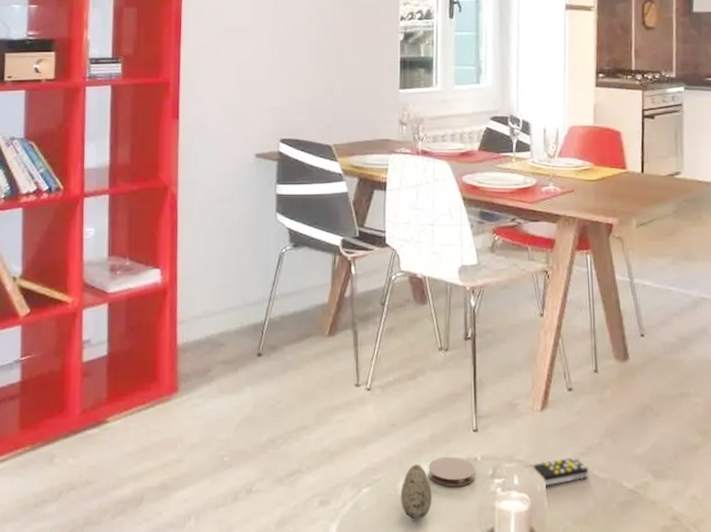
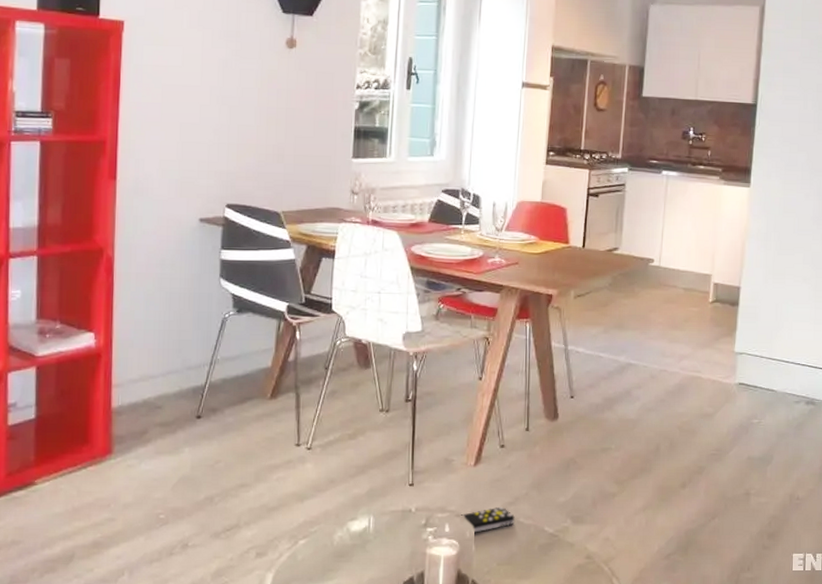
decorative egg: present [400,465,432,520] -> none [336,517,367,567]
coaster: present [428,456,476,486] -> none [364,509,409,536]

